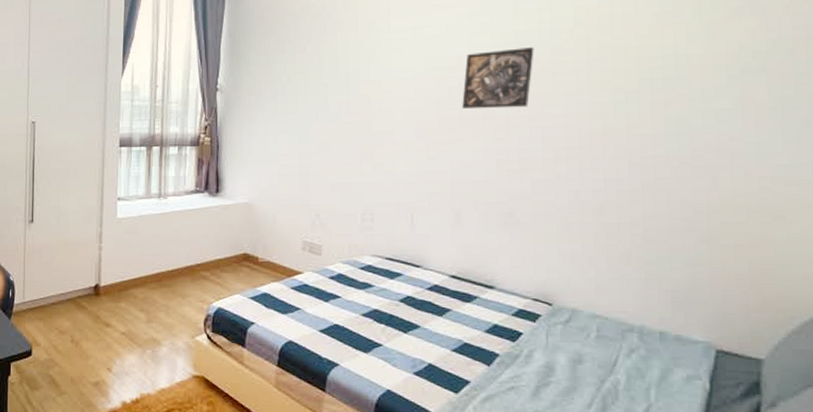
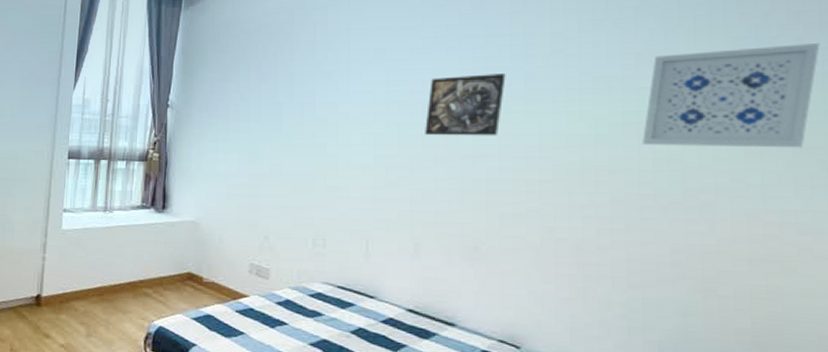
wall art: none [655,11,805,111] -> present [642,43,820,148]

